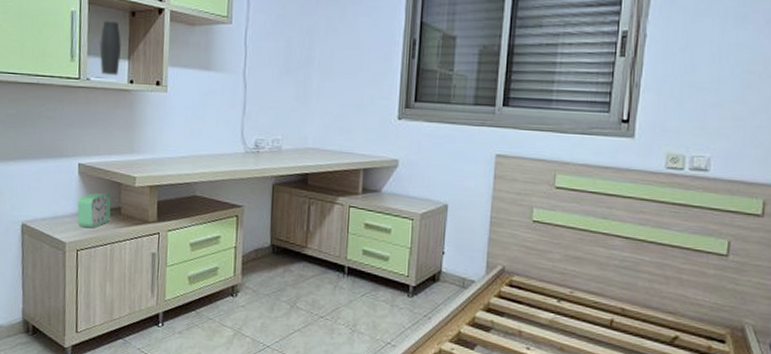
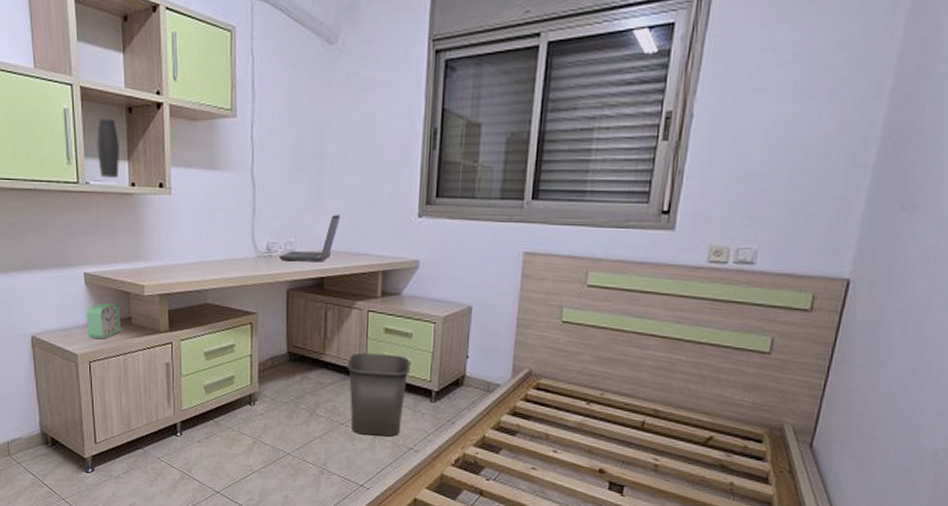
laptop computer: none [267,115,325,159] -> present [279,215,340,262]
waste bin: none [328,247,389,331] -> present [347,352,410,437]

